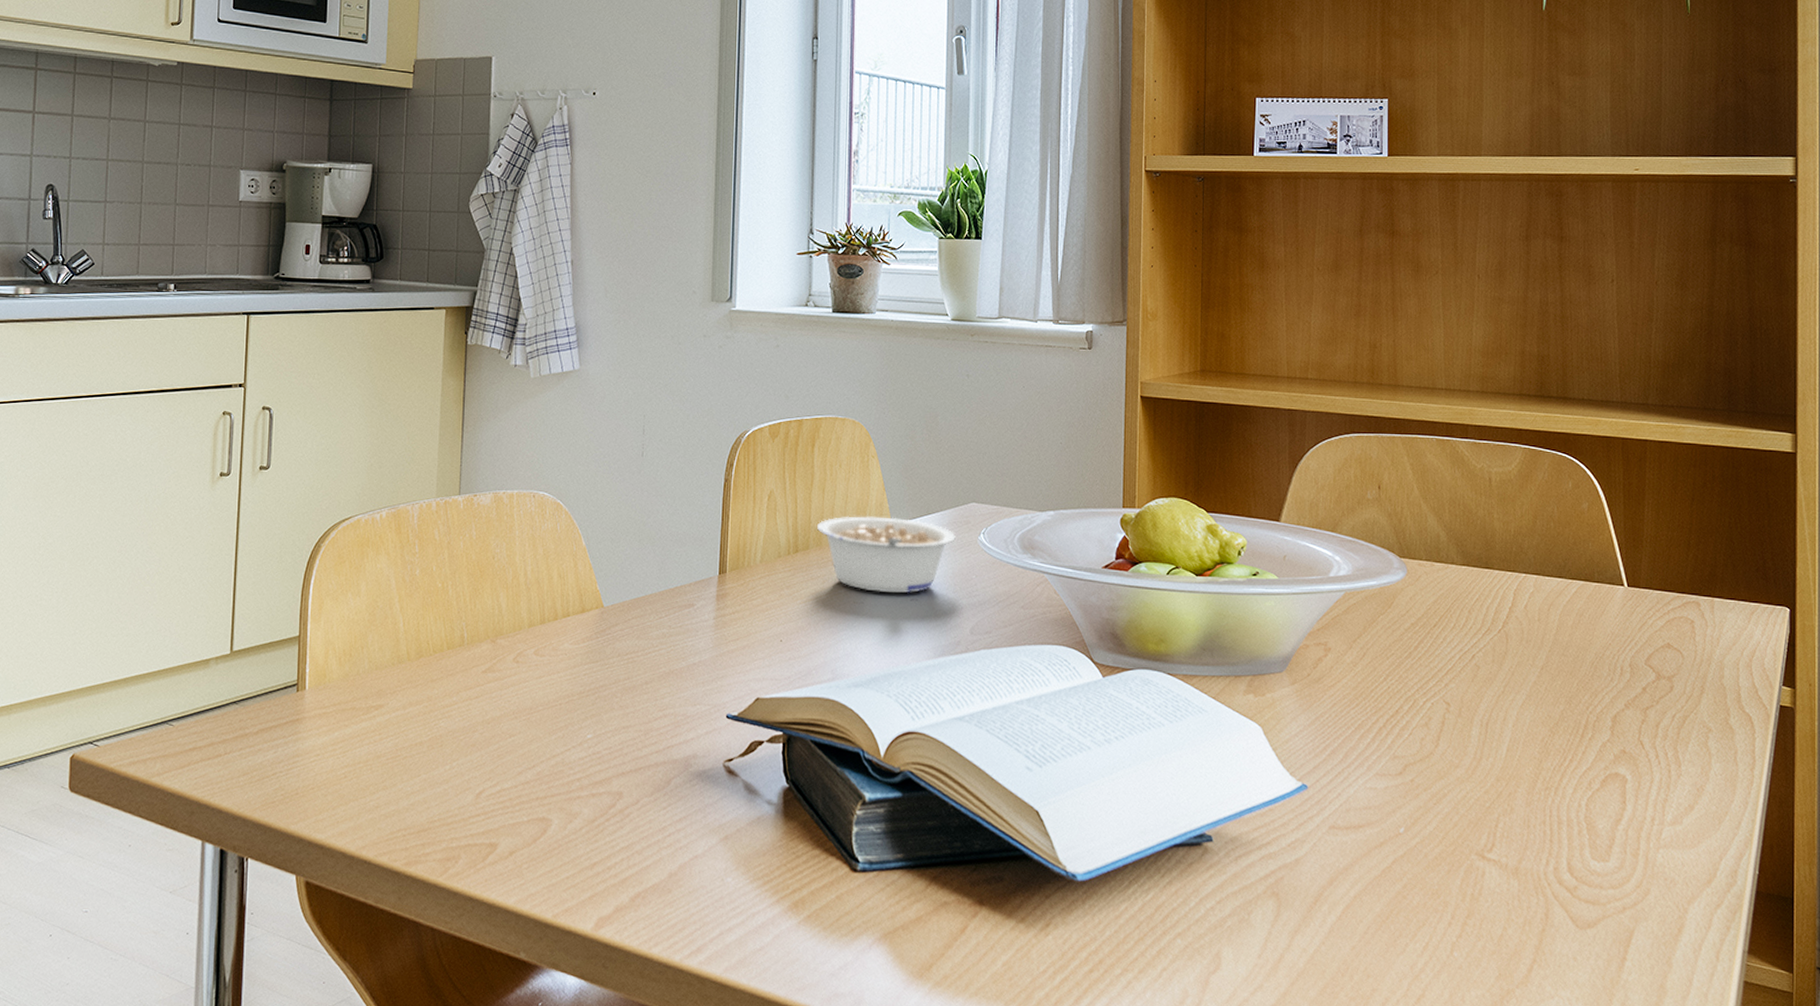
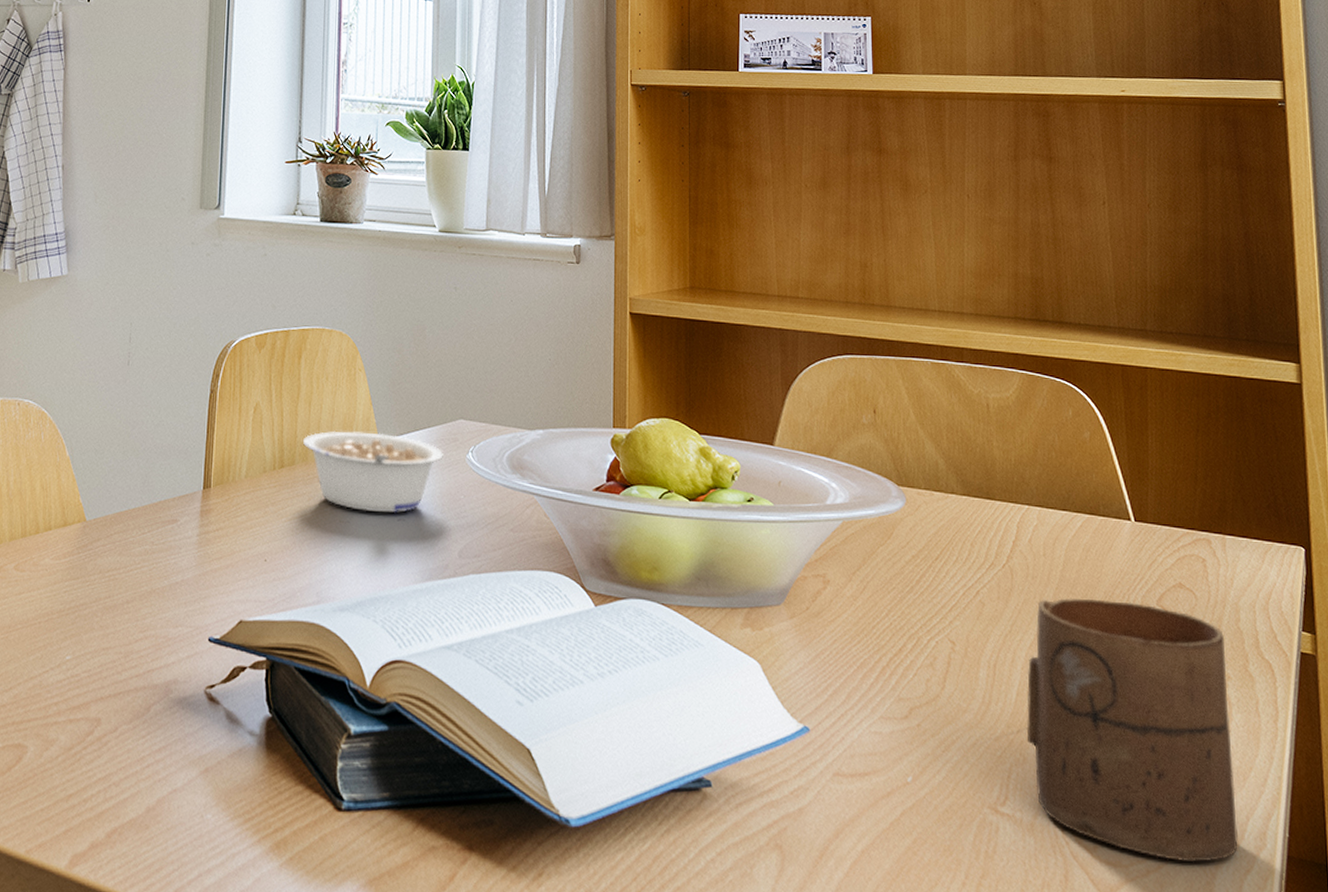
cup: none [1515,660,1711,900] -> present [1026,598,1238,863]

